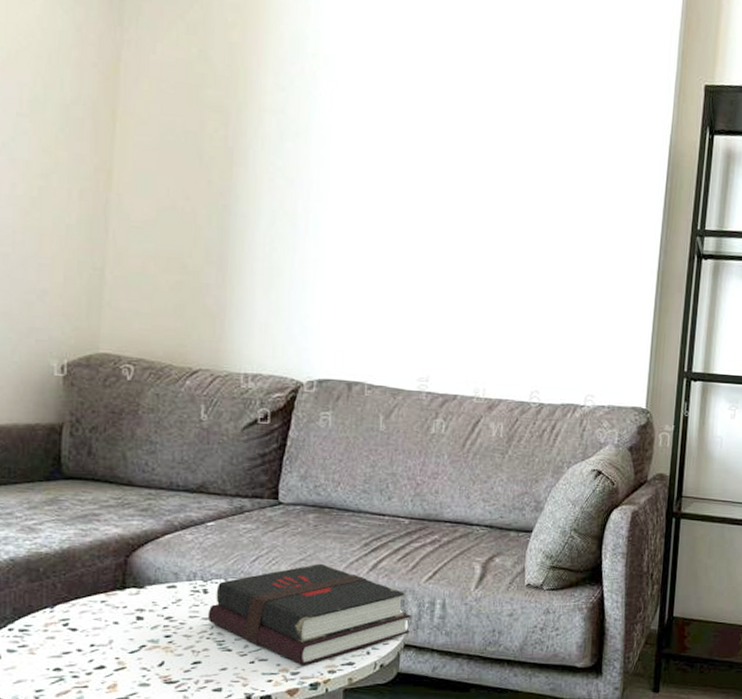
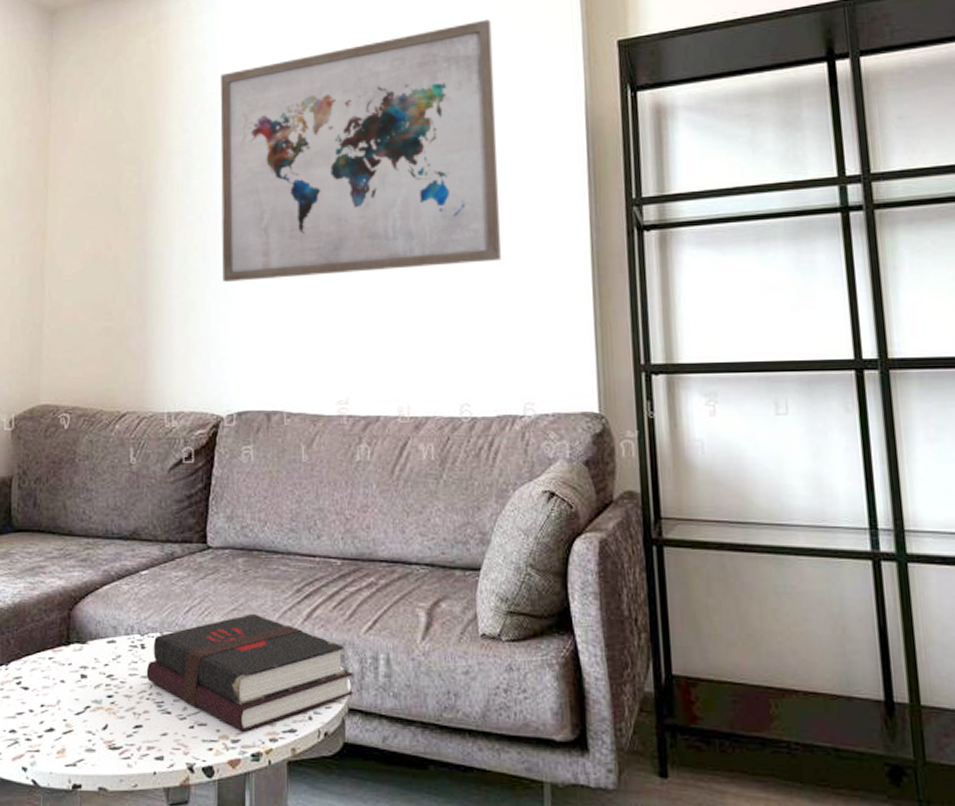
wall art: none [312,35,598,268] -> present [220,19,501,282]

